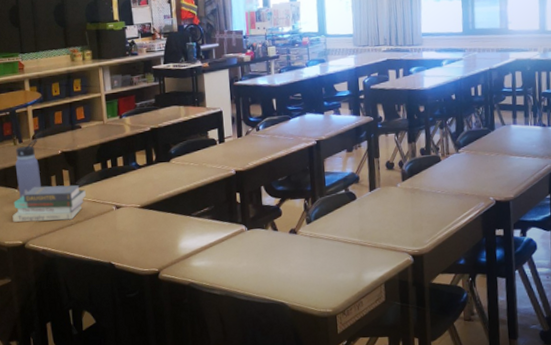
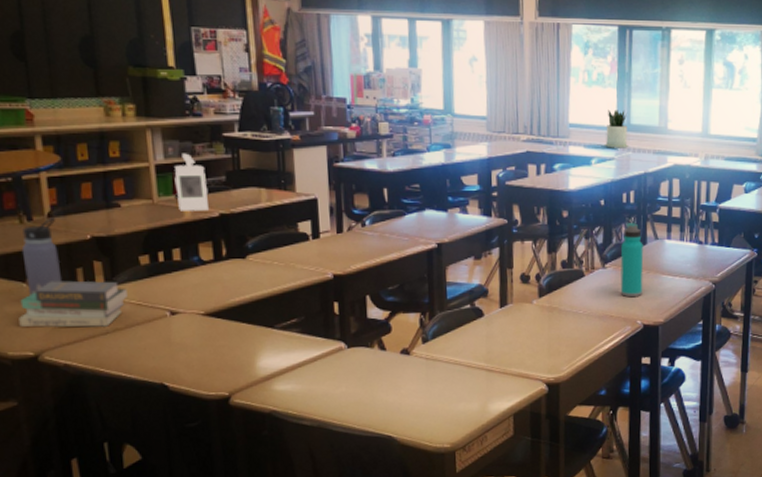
tissue box: none [118,84,144,128] -> present [174,153,210,211]
planter: none [452,17,475,51] -> present [604,110,629,148]
water bottle: none [472,111,494,177] -> present [620,222,644,298]

